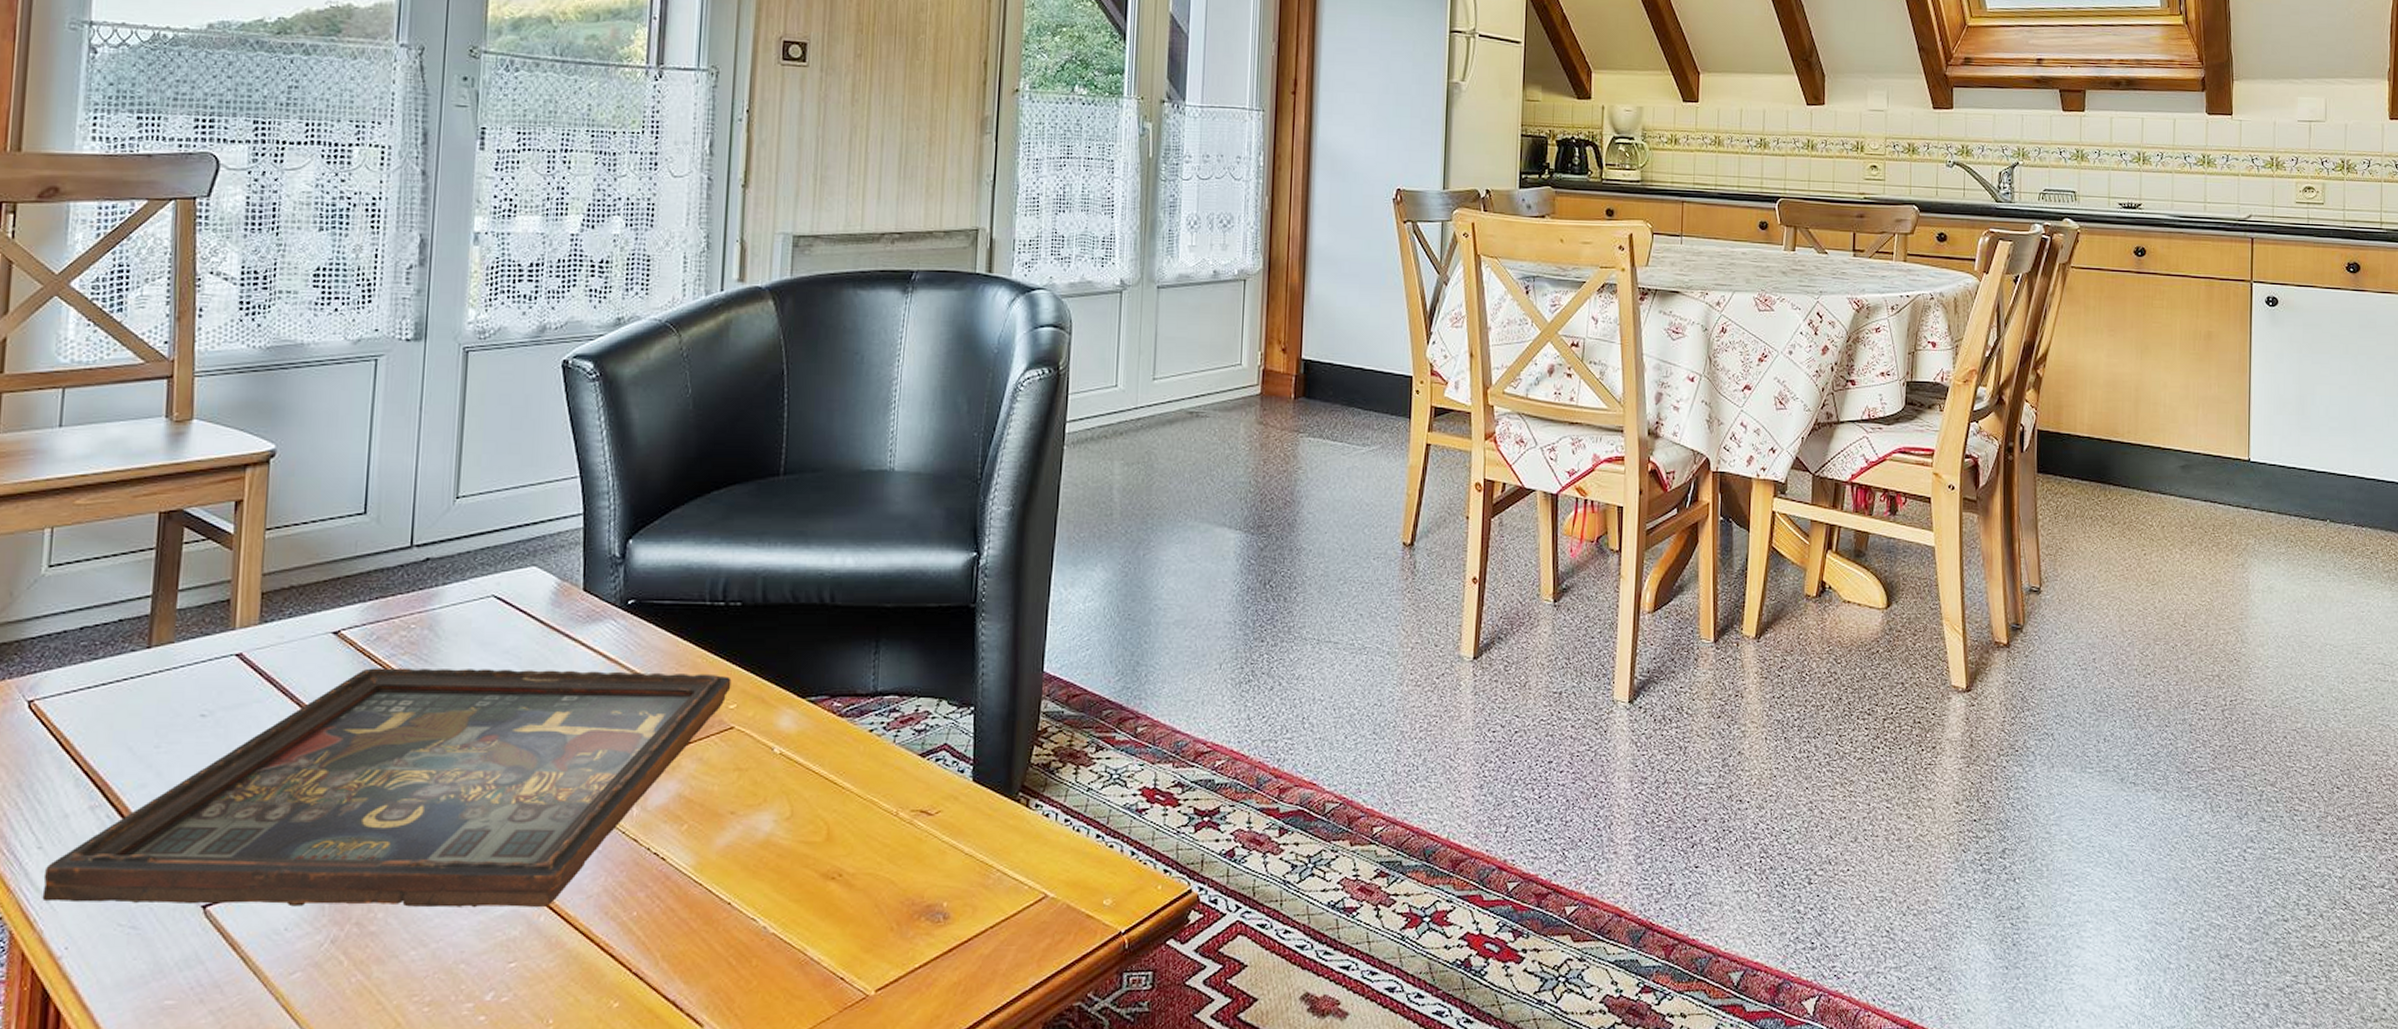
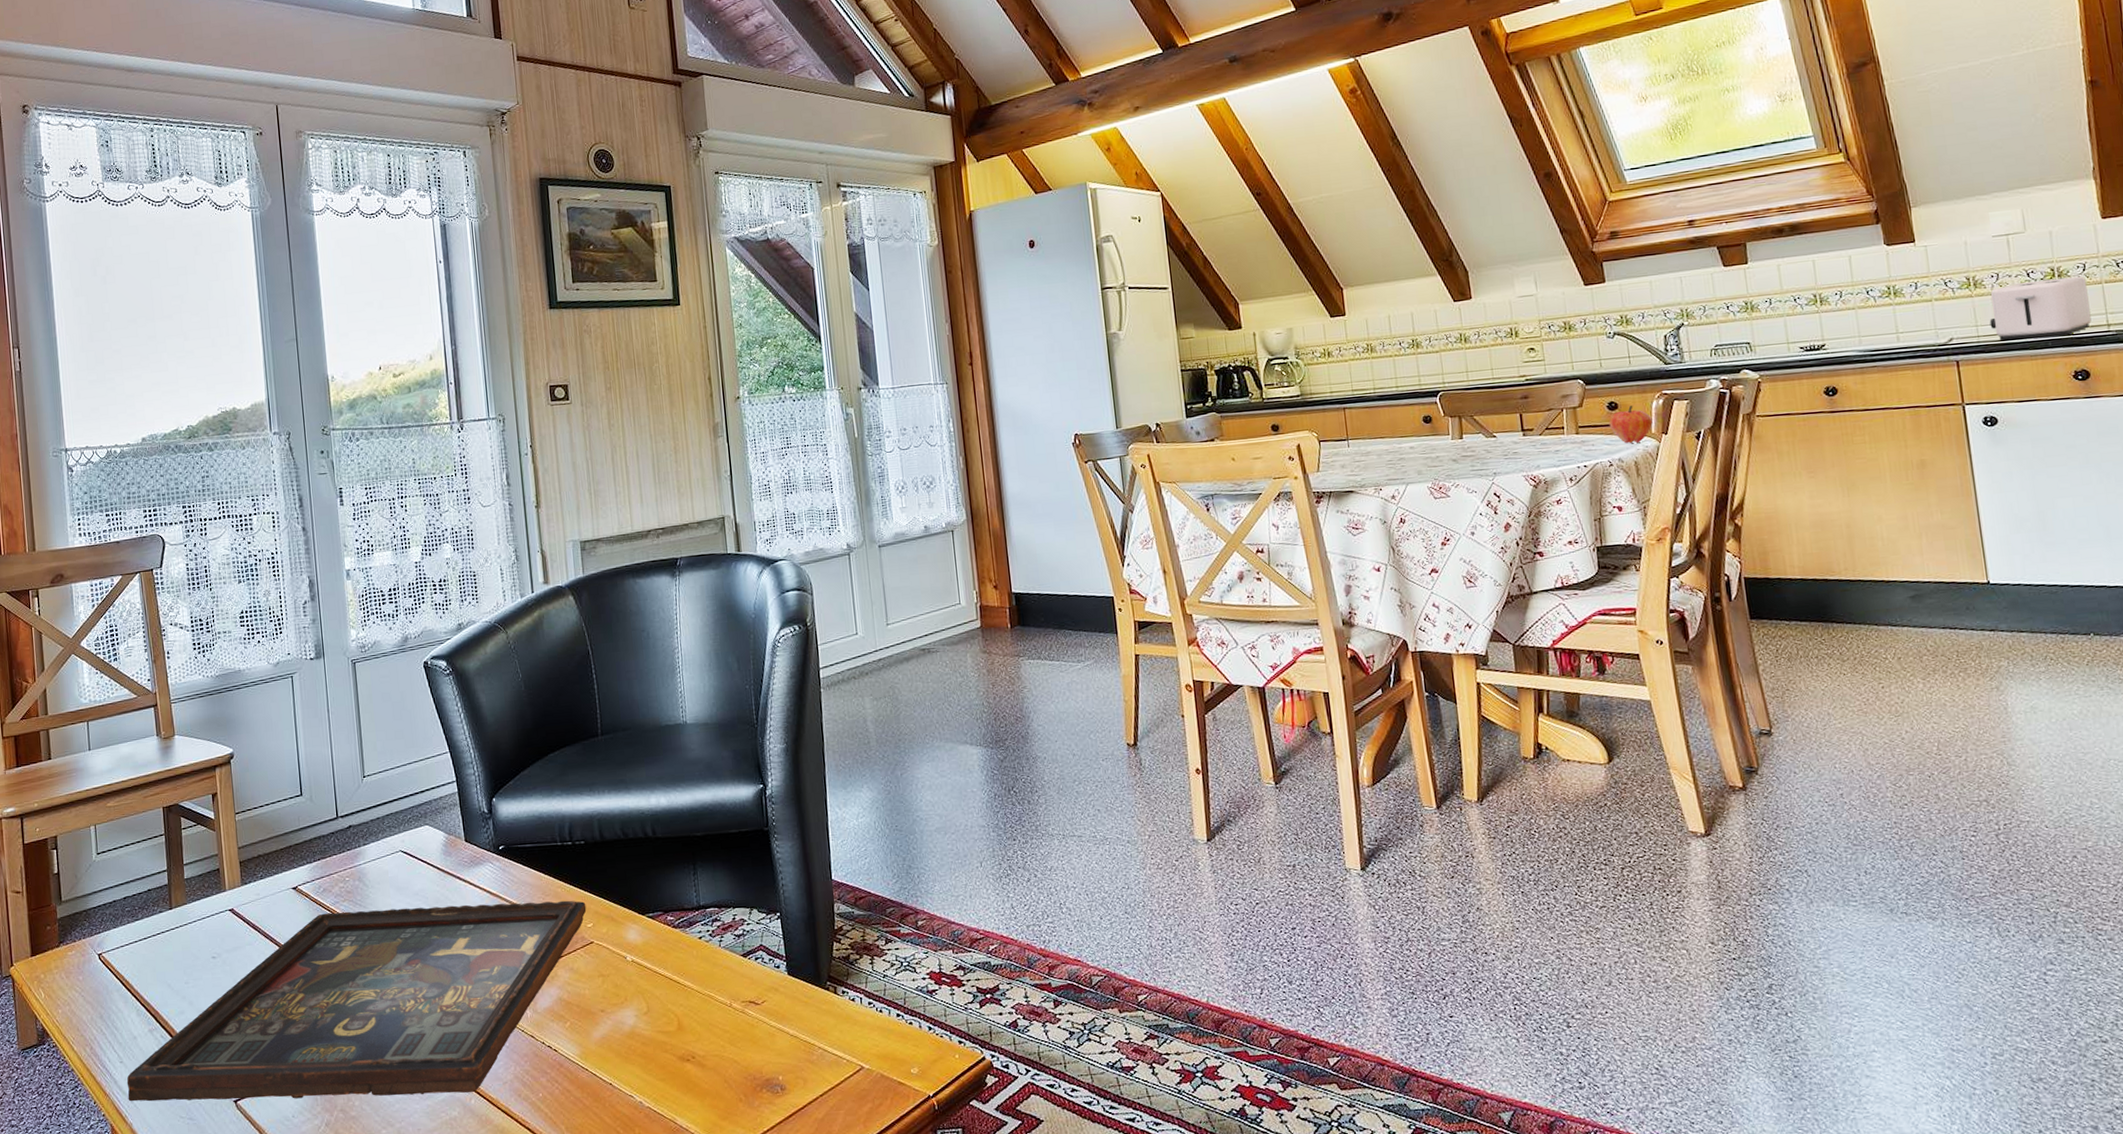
fruit: none [1936,238,1977,278] -> present [1608,404,1653,444]
toaster: none [2284,169,2369,228] -> present [1989,276,2092,341]

